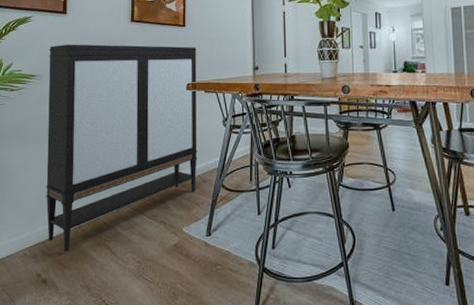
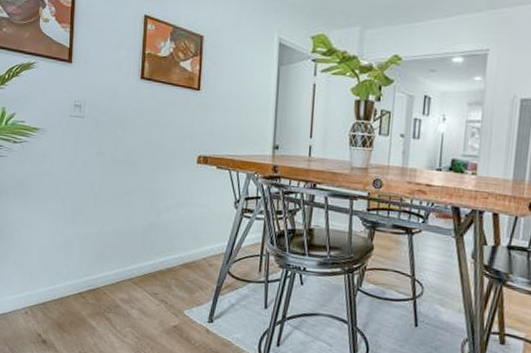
storage cabinet: present [46,44,197,252] -> none [47,97,212,317]

